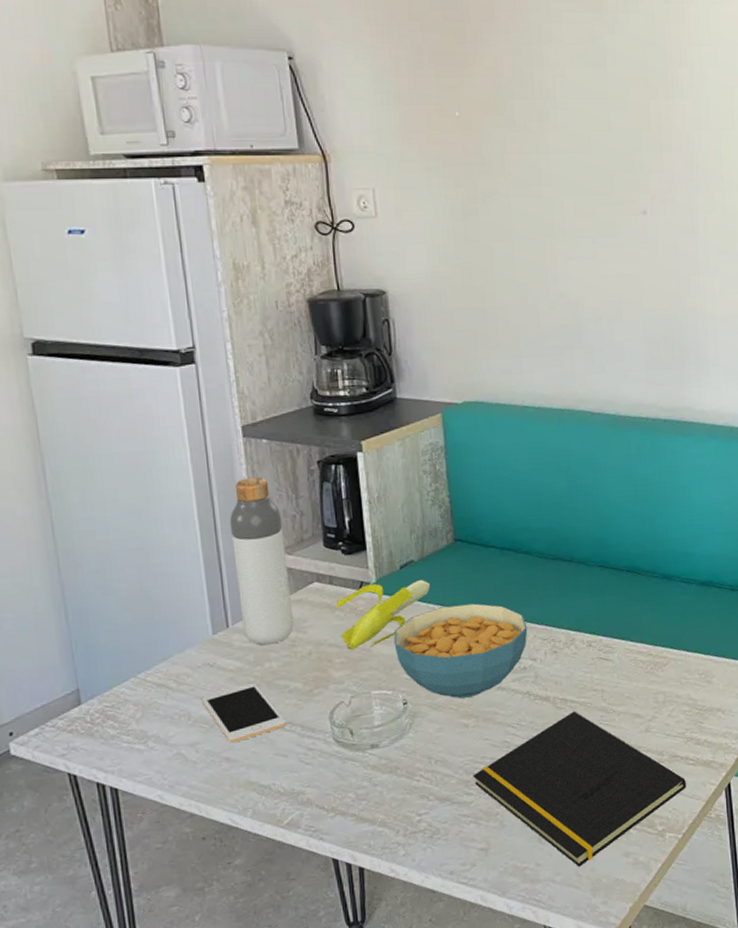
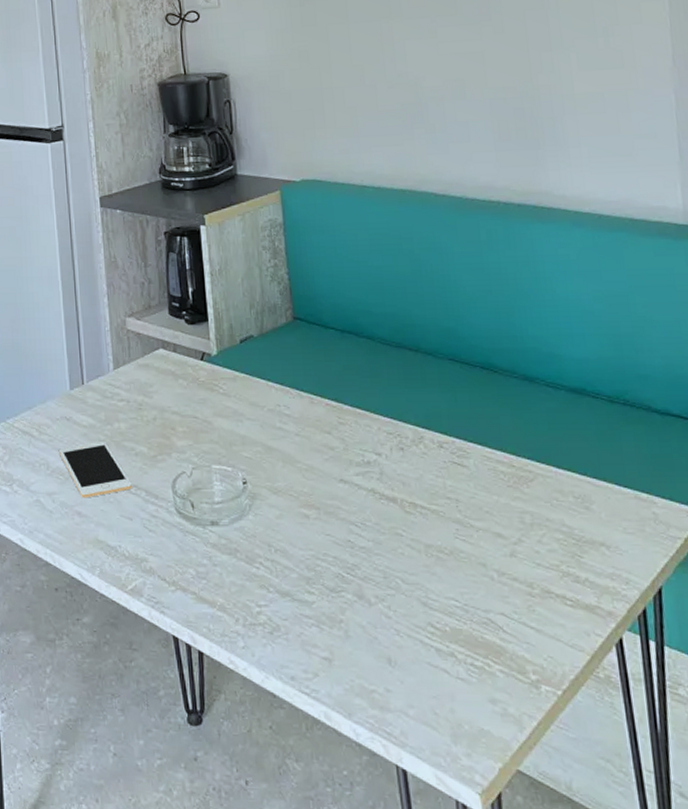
bottle: present [229,476,293,646] -> none [87,244,140,406]
banana: present [335,579,431,650] -> none [178,355,270,420]
cereal bowl: present [393,603,528,699] -> none [233,386,371,486]
notepad: present [473,711,687,867] -> none [314,518,566,704]

